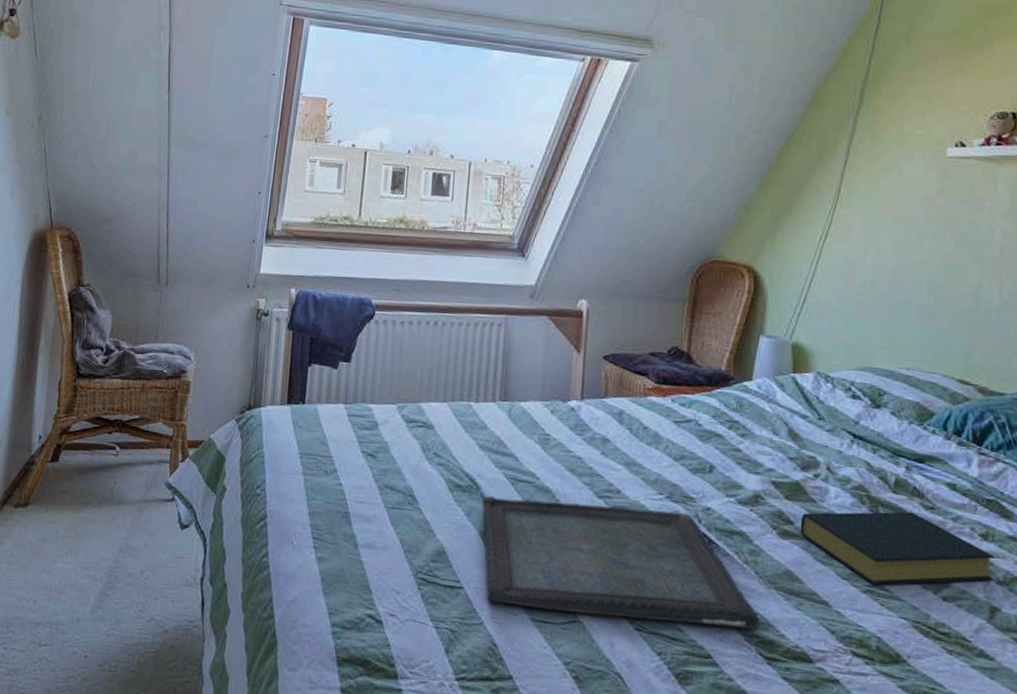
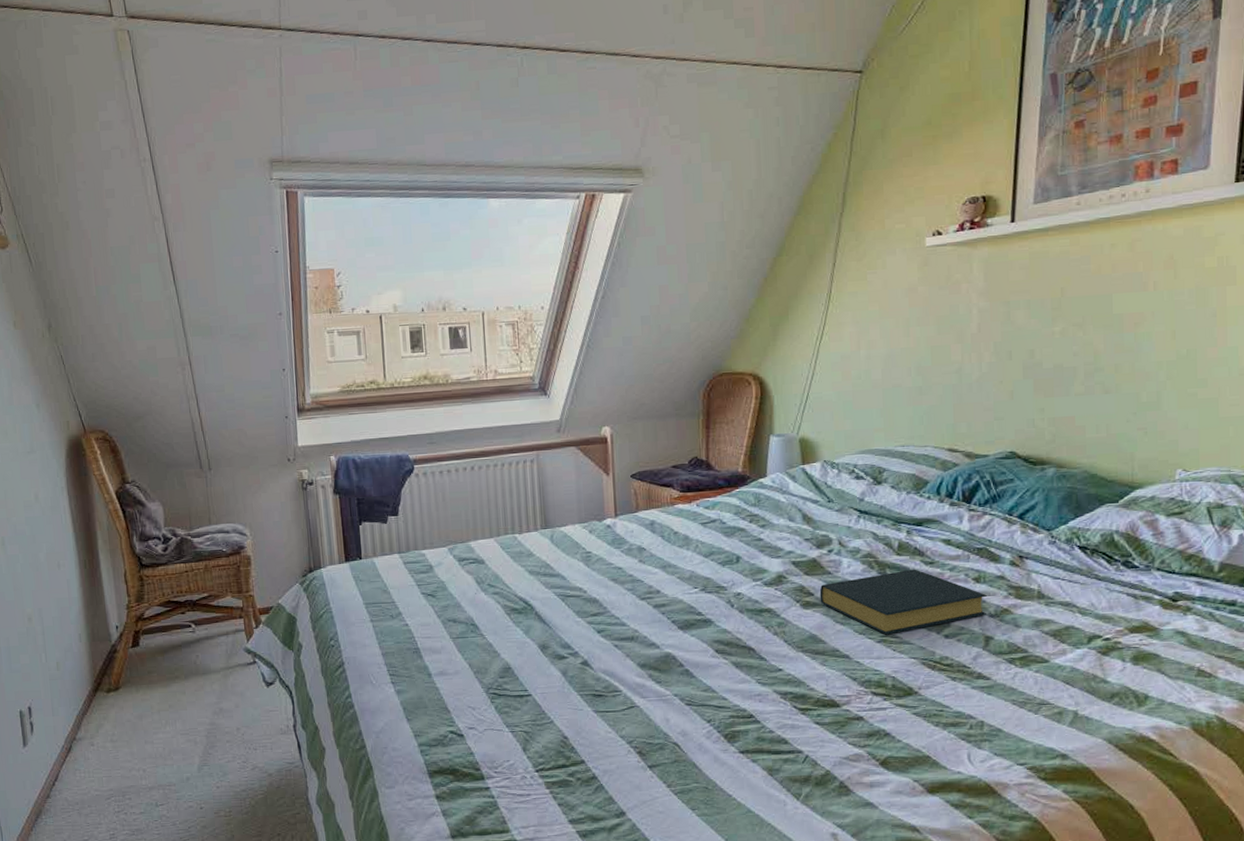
serving tray: present [482,495,760,630] -> none [538,600,792,703]

